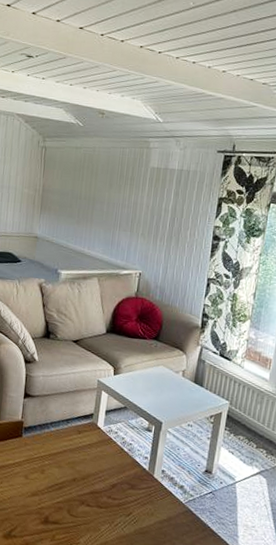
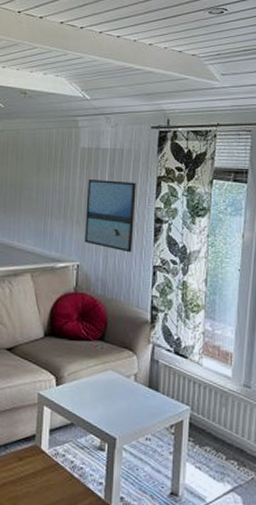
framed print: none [148,197,199,265] -> present [85,180,136,253]

